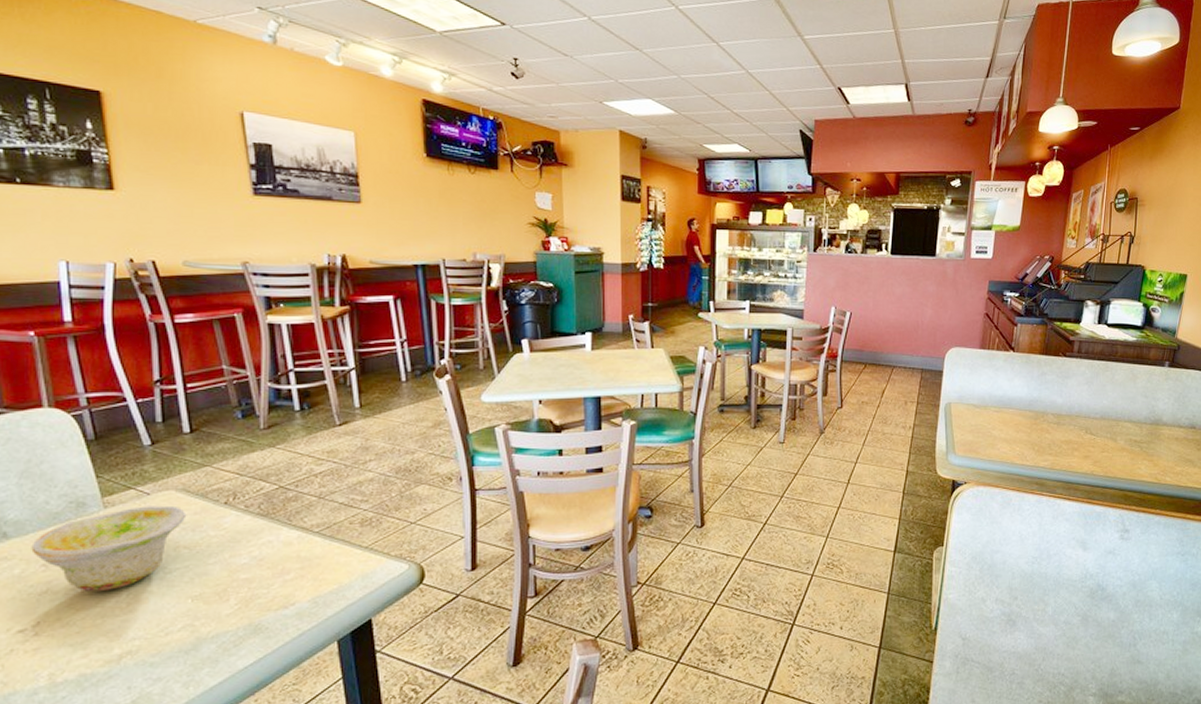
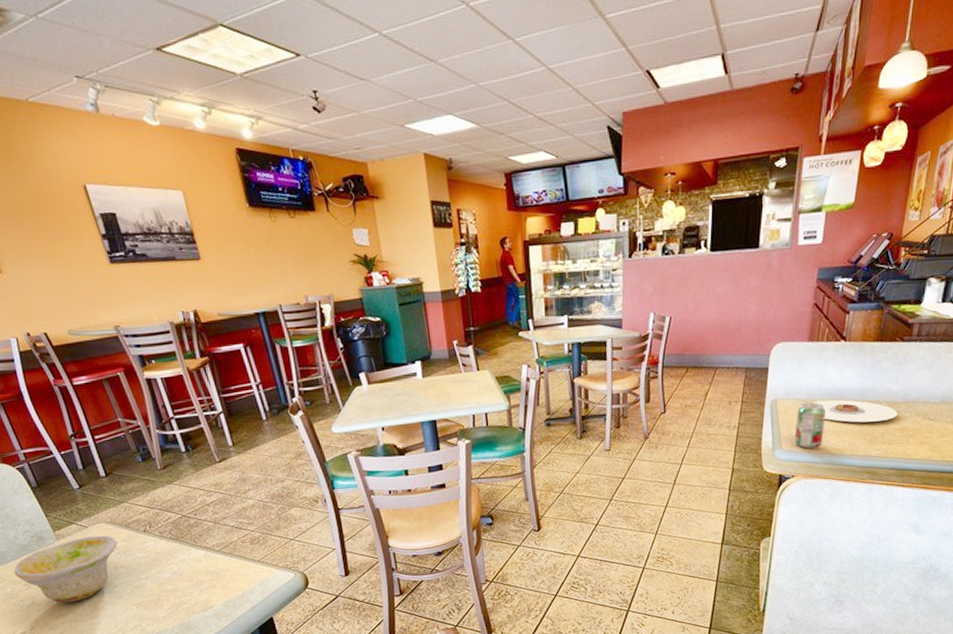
beverage can: none [967,409,996,455] -> present [794,402,826,449]
plate: none [984,407,1063,432] -> present [813,399,898,423]

